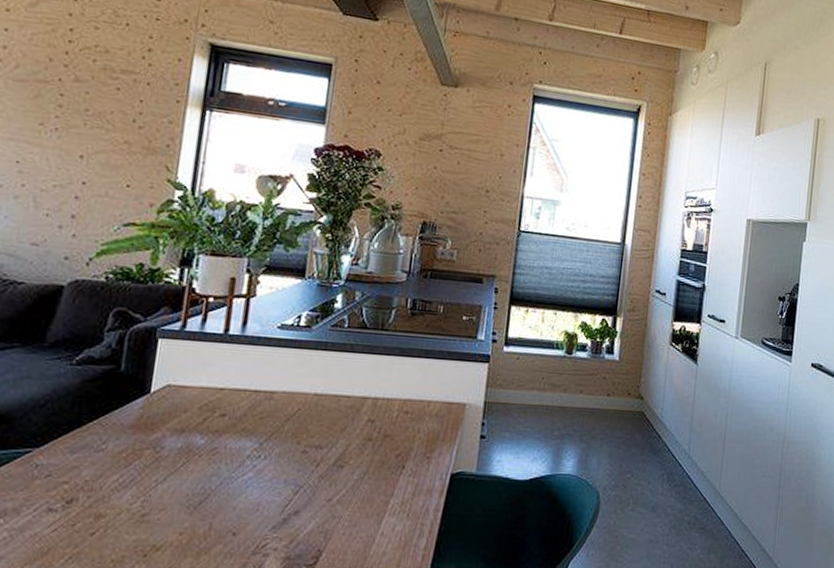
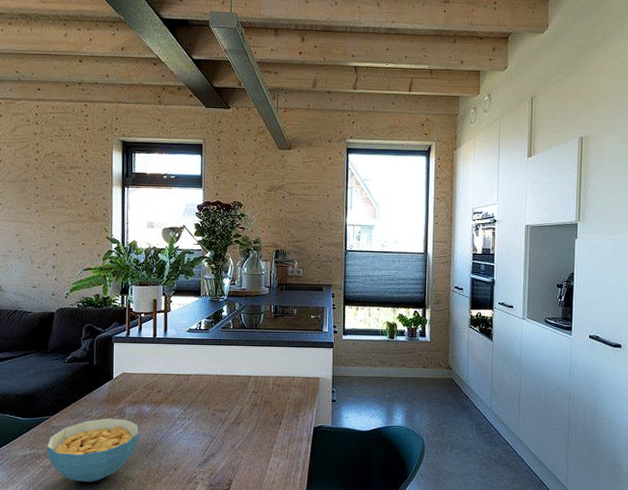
cereal bowl: none [19,453,184,555] -> present [47,418,139,483]

